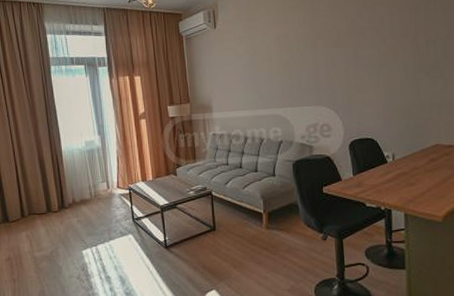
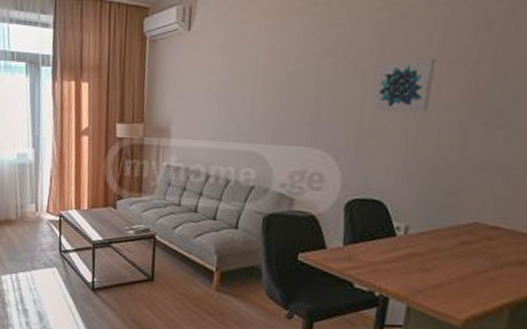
wall art: none [354,33,391,75] -> present [374,58,436,112]

